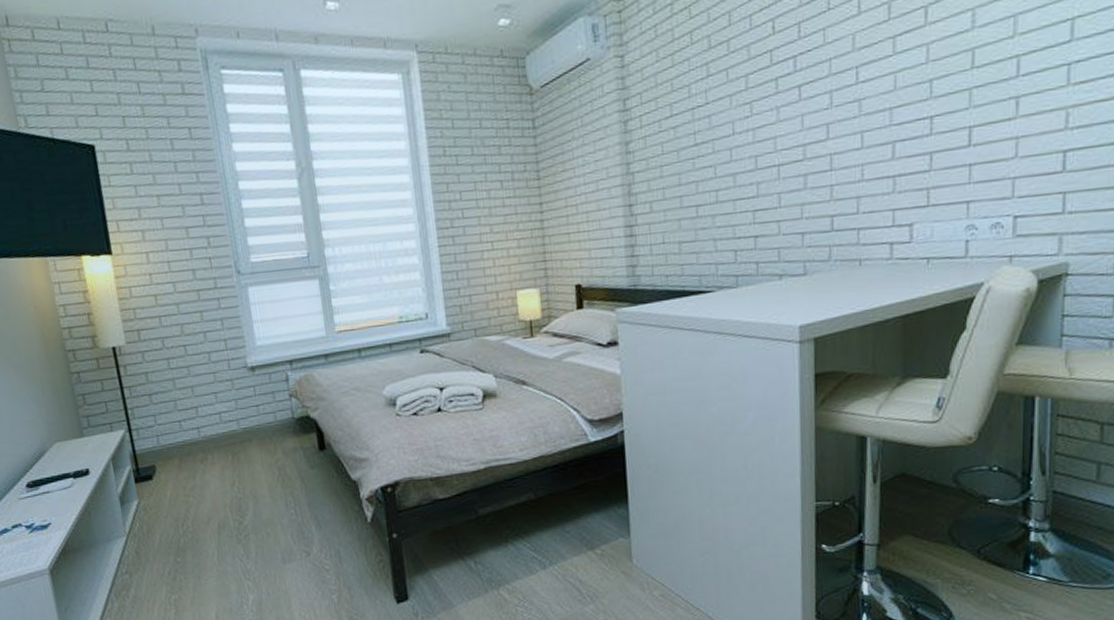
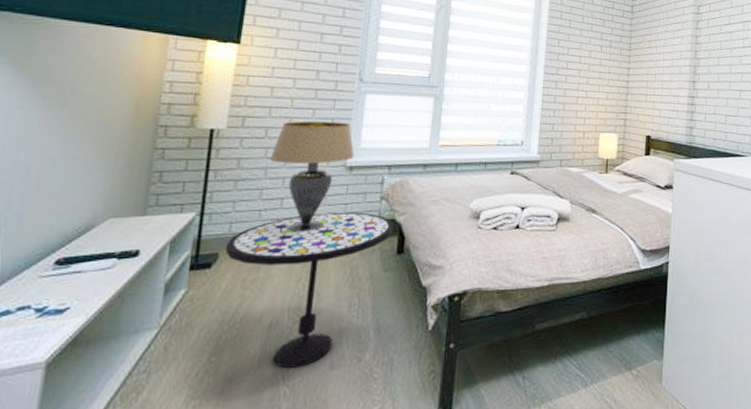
side table: none [159,412,310,564] -> present [225,212,393,368]
table lamp: none [173,321,253,439] -> present [269,121,355,232]

